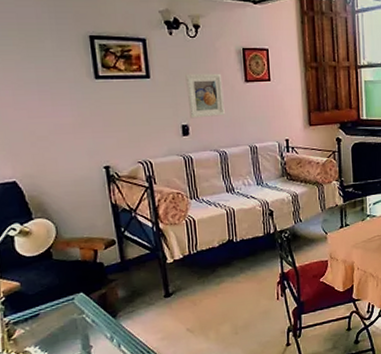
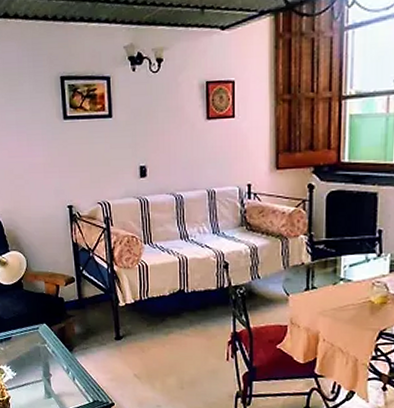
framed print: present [185,73,225,119] -> none [146,110,183,160]

